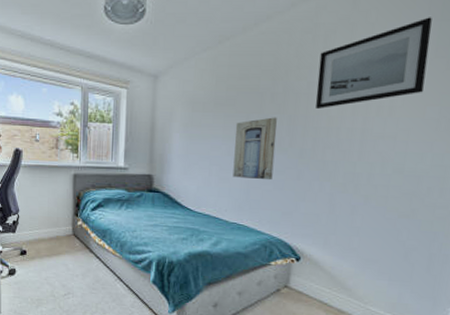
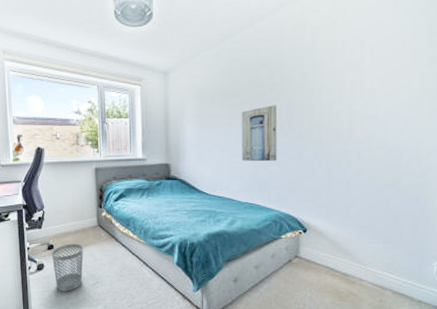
wastebasket: none [24,251,56,300] -> present [52,244,83,292]
wall art: present [315,17,432,110] -> none [308,13,398,96]

